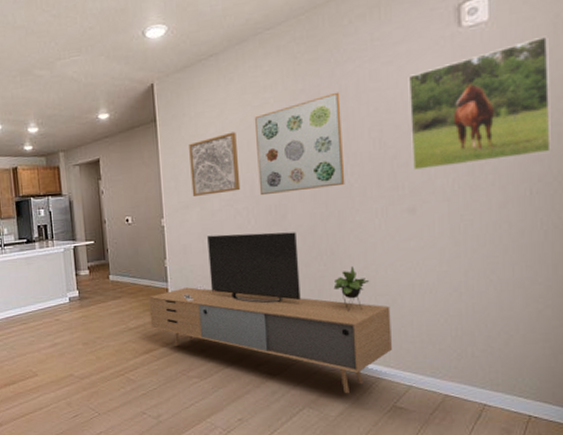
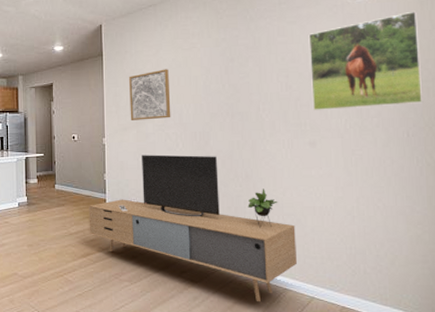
wall art: present [254,92,345,196] -> none [184,42,258,124]

